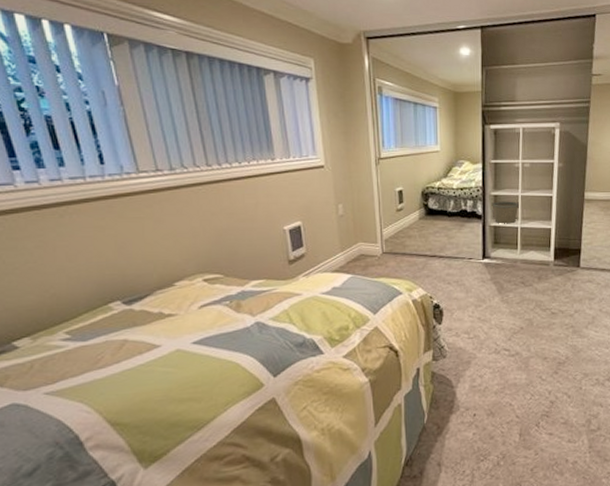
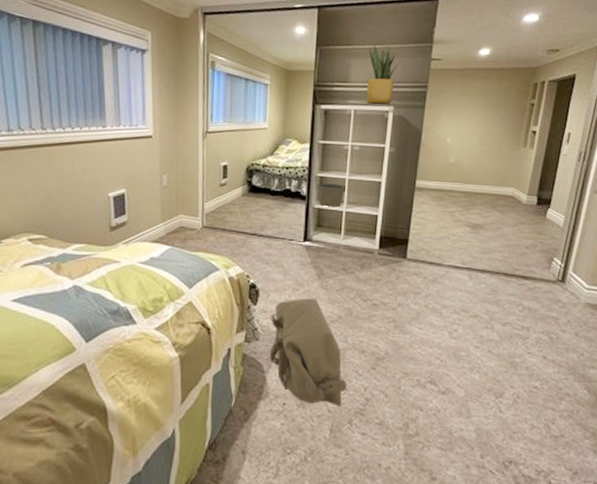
duffel bag: none [456,312,533,412] -> present [269,298,347,407]
planter: none [533,62,563,122] -> present [366,44,400,105]

